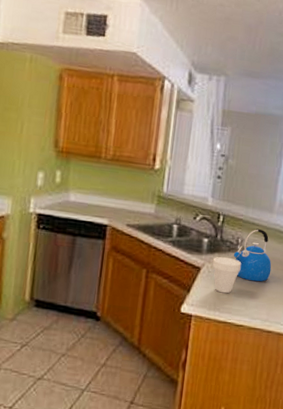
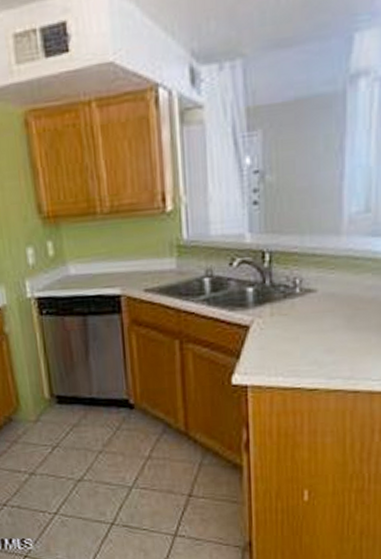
cup: present [213,256,241,294] -> none [265,306,305,353]
kettle: present [233,228,272,282] -> none [291,260,349,331]

